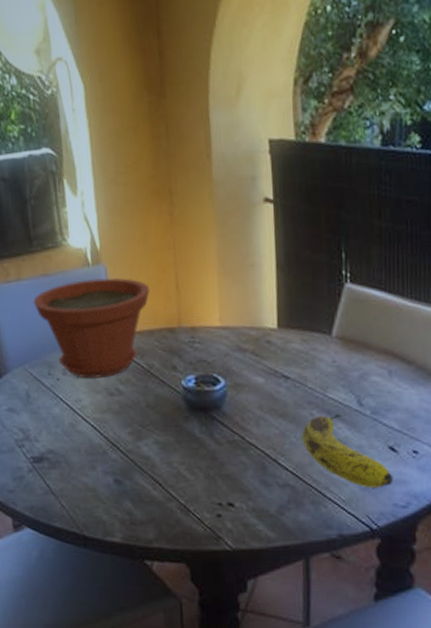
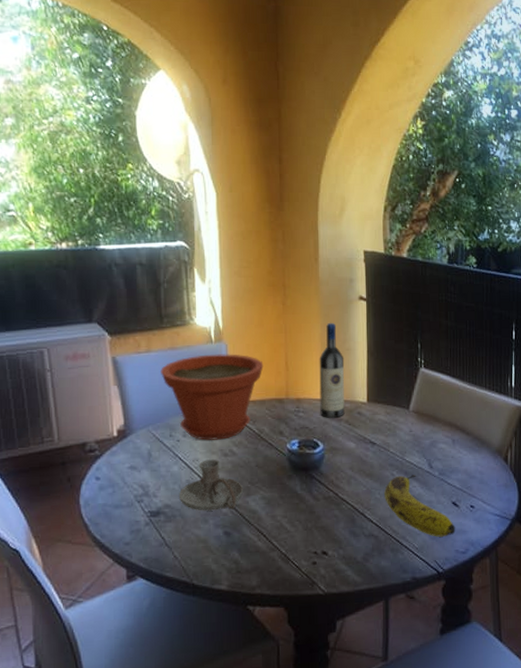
candle holder: none [63,399,134,457] -> present [179,459,244,511]
wine bottle: none [216,232,250,349] -> present [319,322,345,418]

